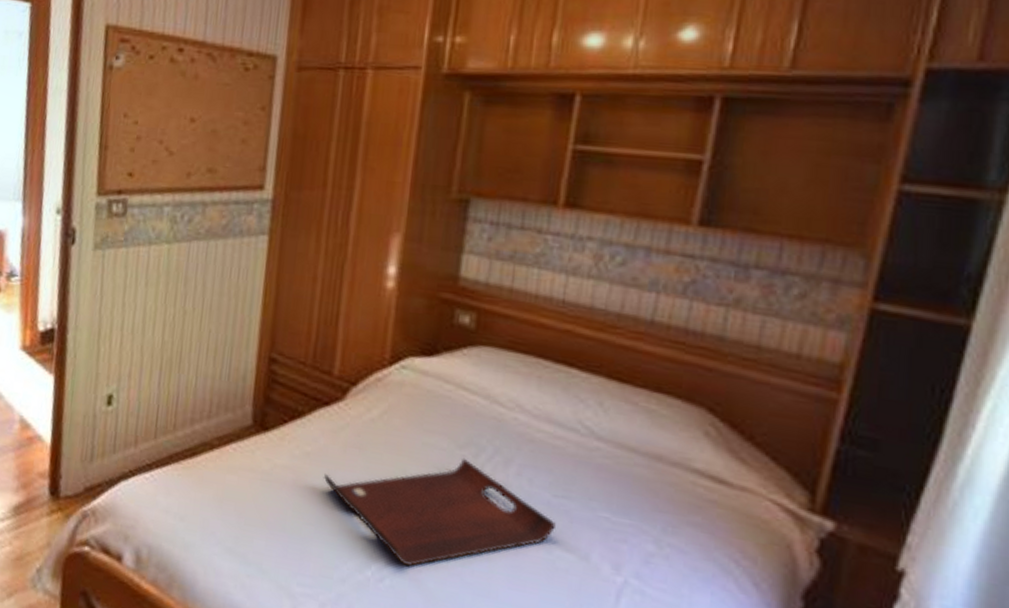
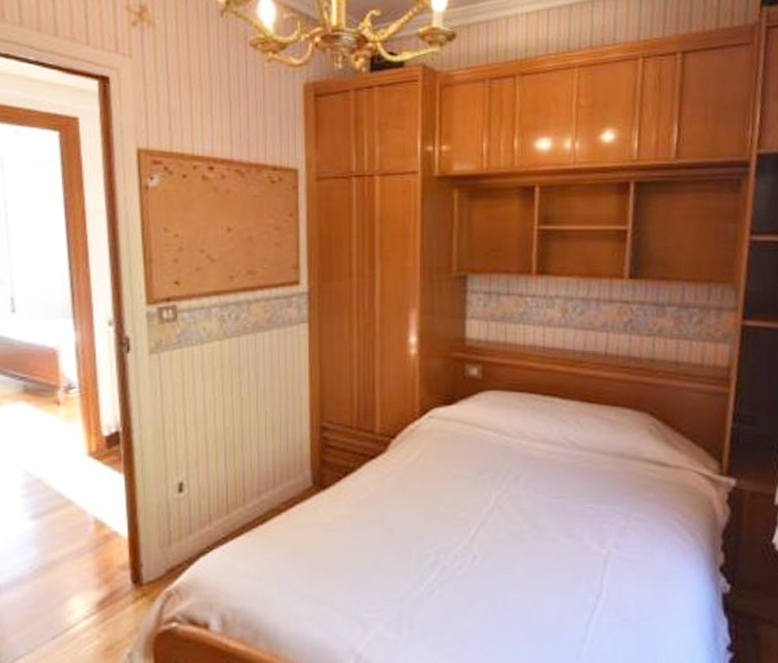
serving tray: present [323,457,556,566] -> none [376,481,557,577]

